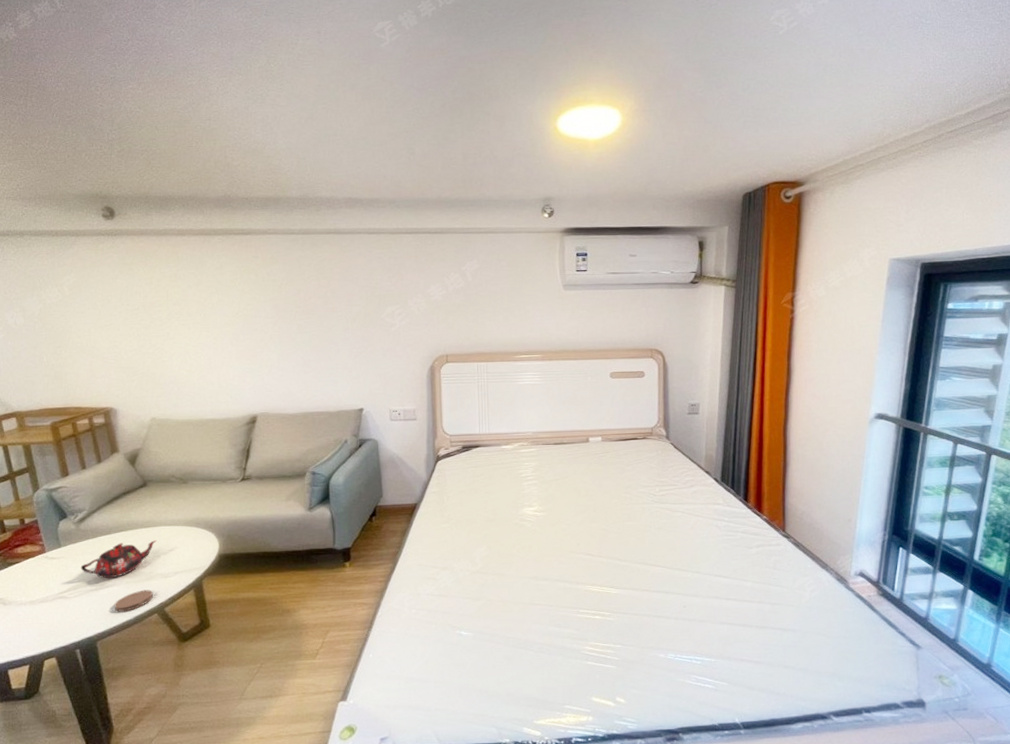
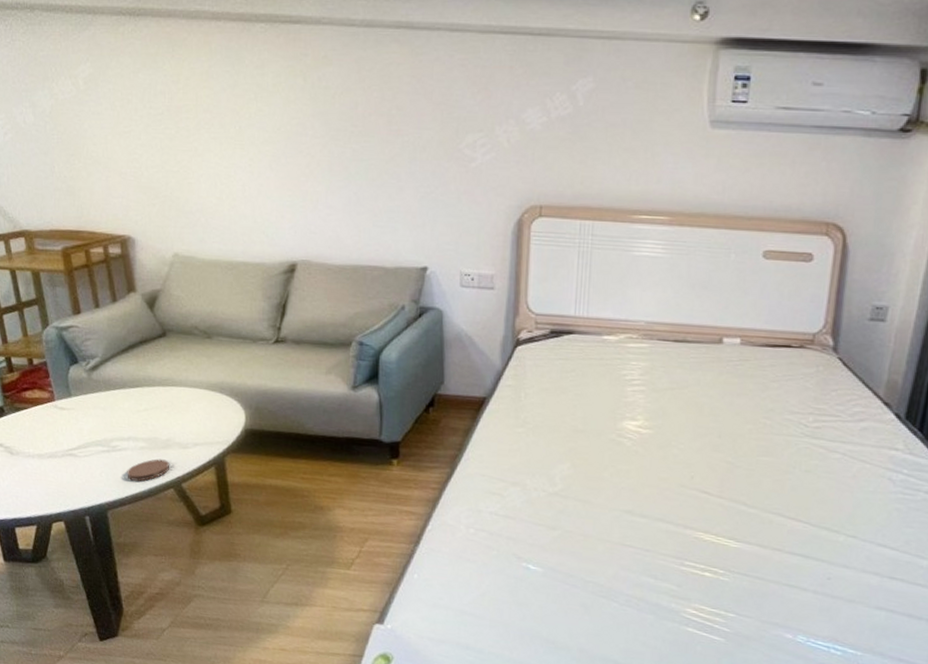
teapot: present [80,540,157,579] -> none [92,400,175,441]

